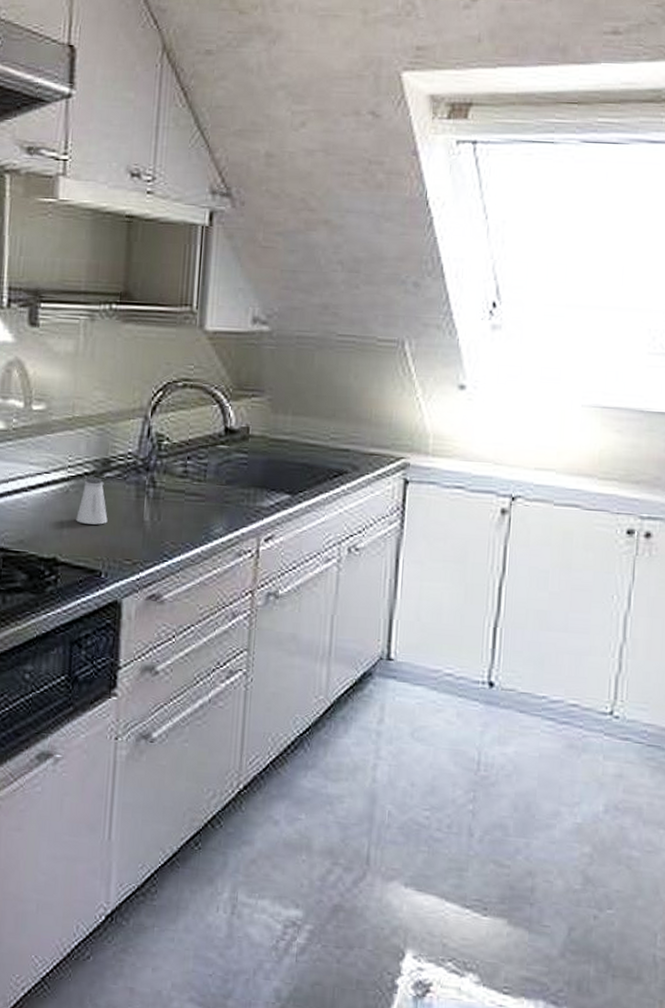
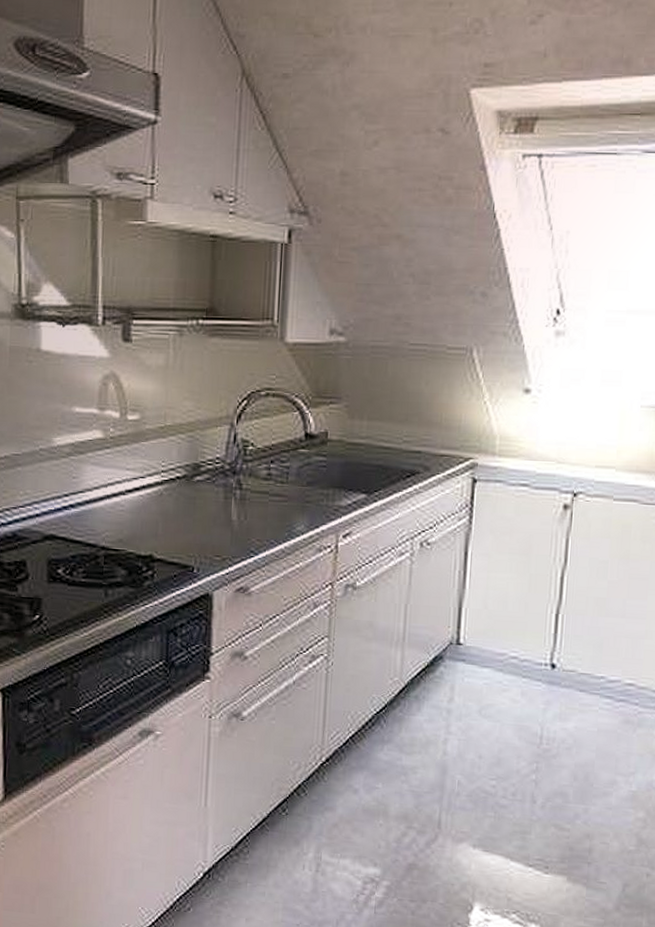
saltshaker: present [76,477,108,525] -> none [170,480,199,525]

